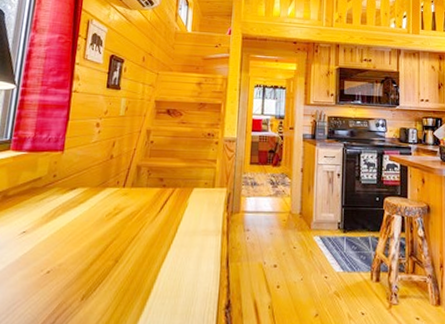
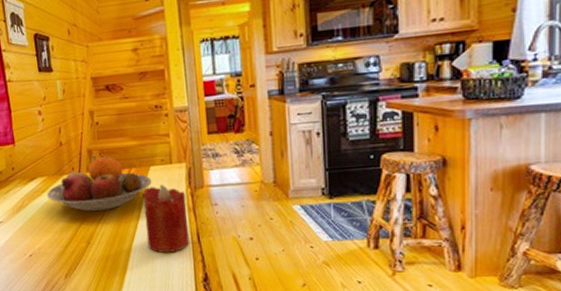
fruit bowl: none [84,173,193,229] -> present [47,155,152,212]
candle: none [177,207,222,276] -> present [142,185,190,253]

